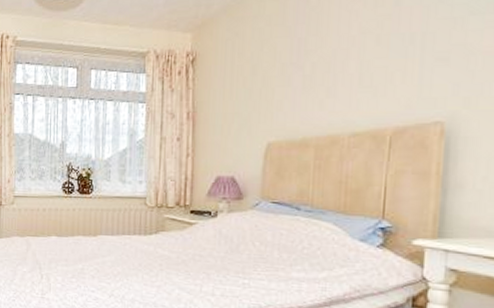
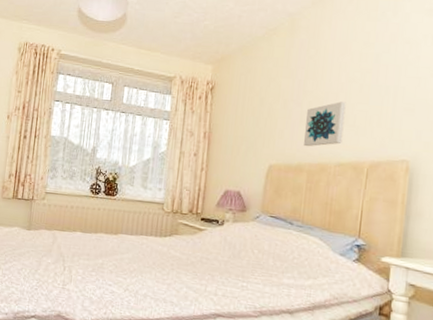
wall art: none [307,58,360,118] -> present [303,101,346,147]

